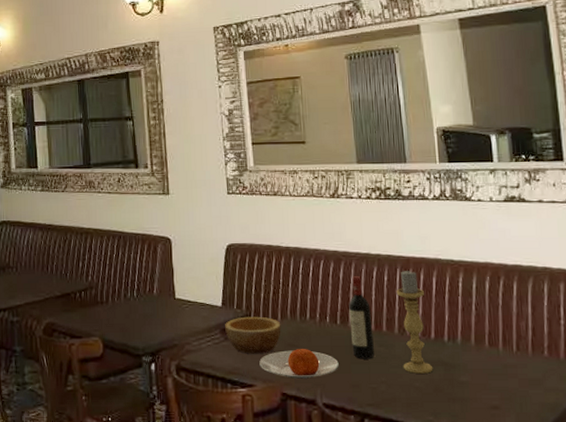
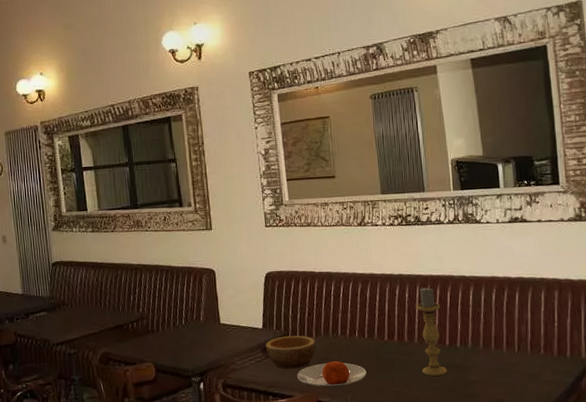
wine bottle: present [349,275,374,359] -> none [375,294,397,367]

